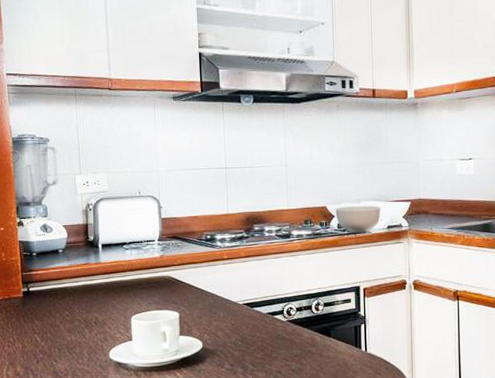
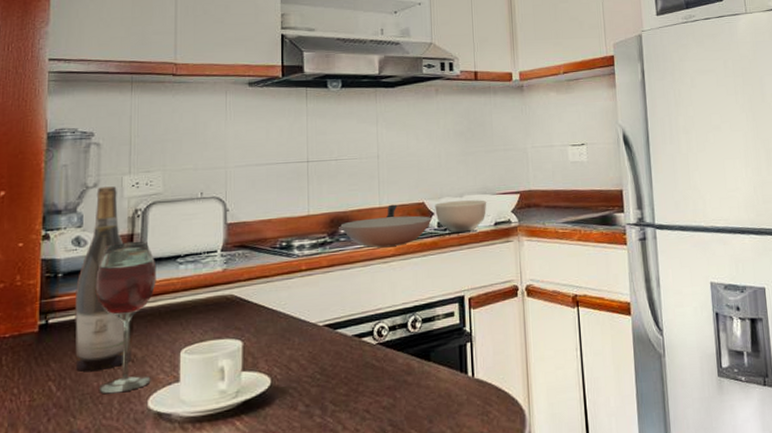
wine bottle: none [47,184,95,328] -> present [74,186,134,372]
wineglass: none [61,229,110,346] -> present [95,240,157,394]
wok: none [255,207,333,243] -> present [340,204,432,248]

